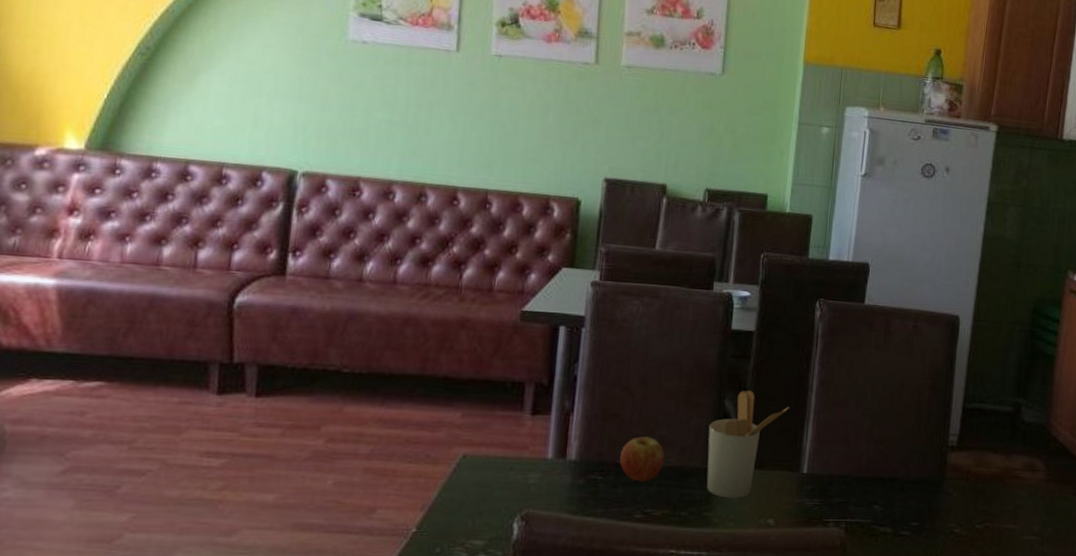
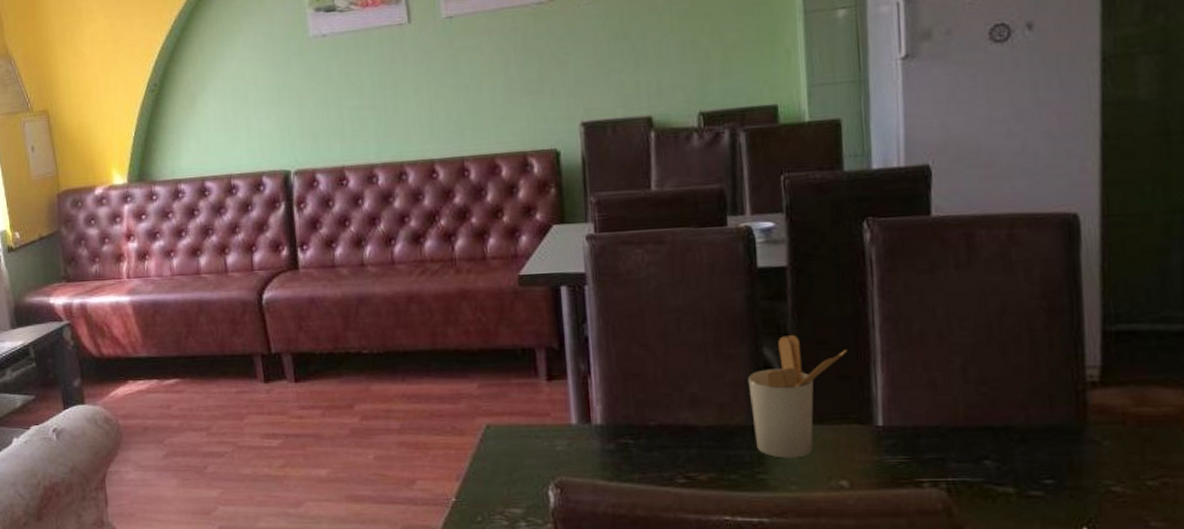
fruit: present [620,436,665,482] -> none [650,395,701,444]

